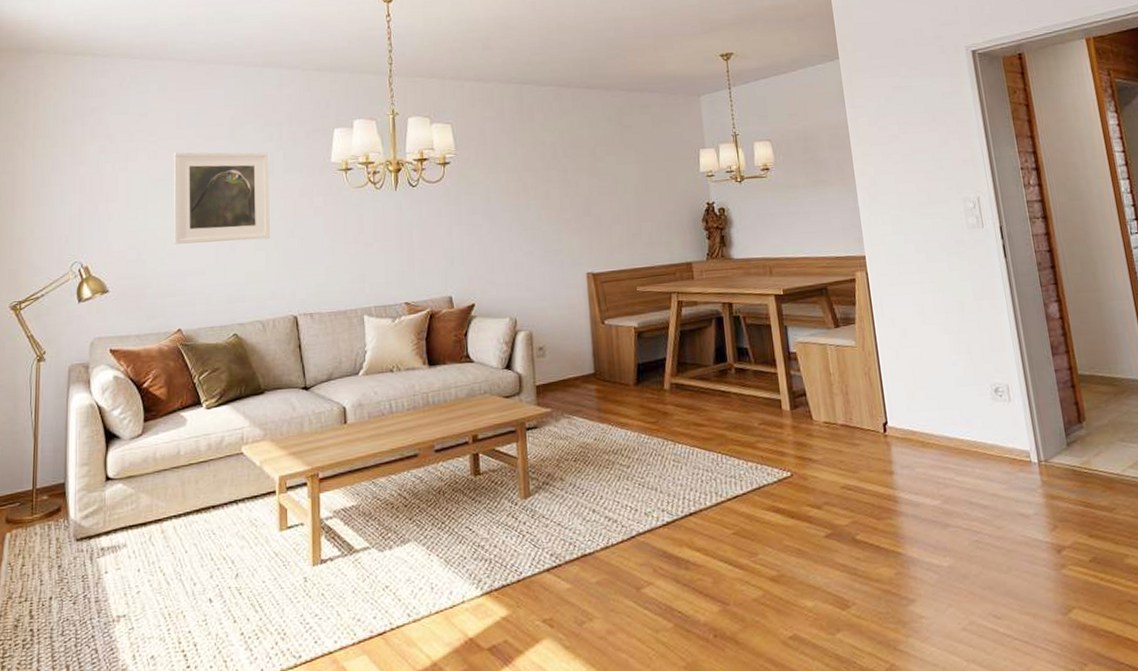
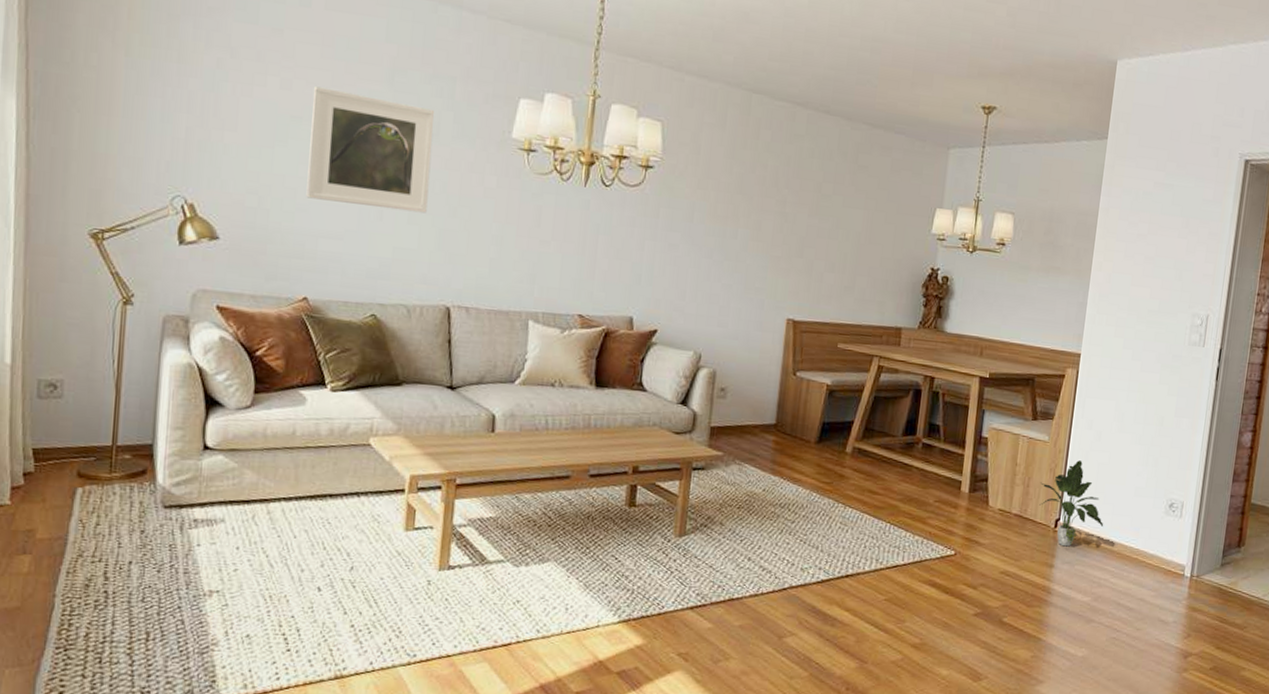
potted plant: none [858,360,934,450] -> present [1039,460,1104,547]

